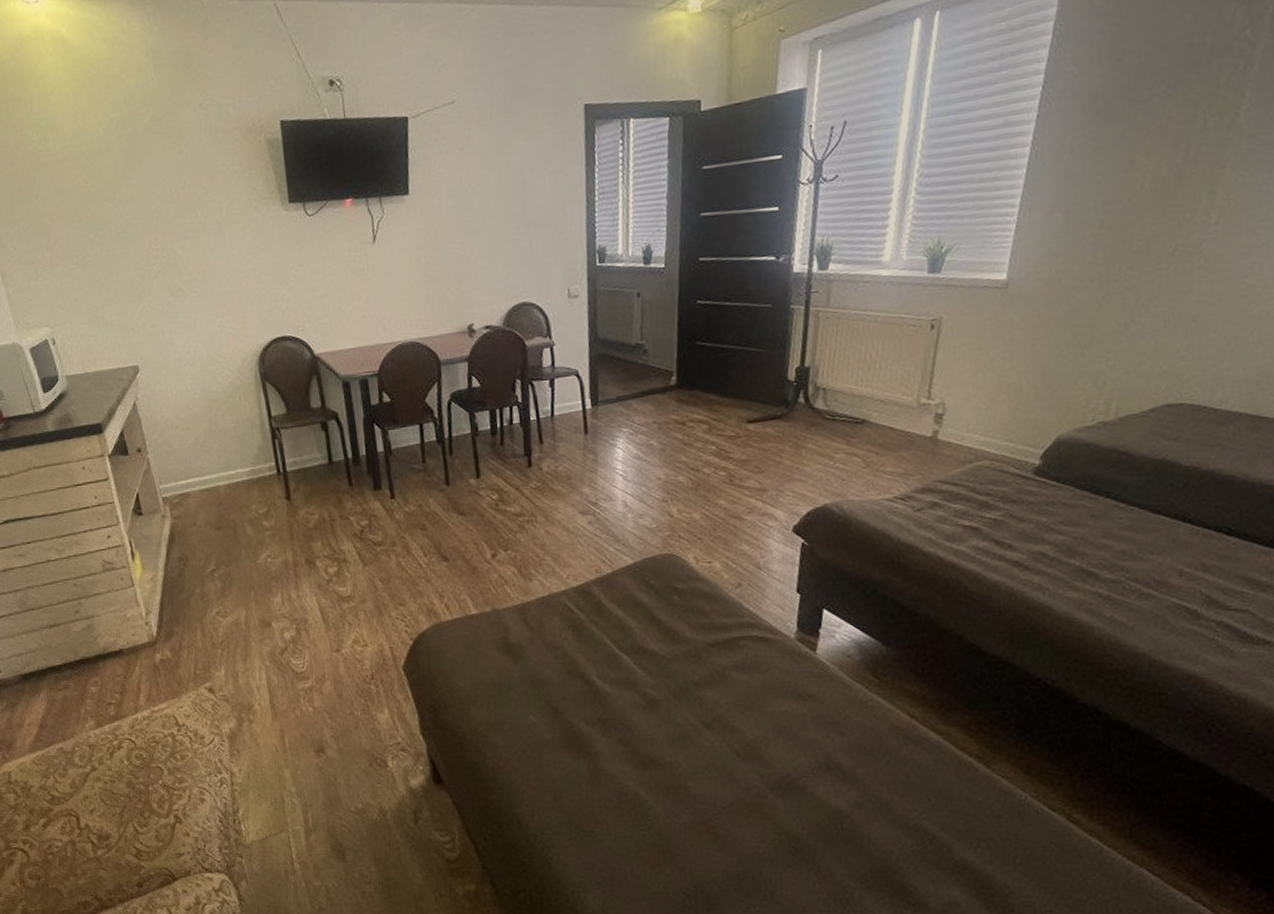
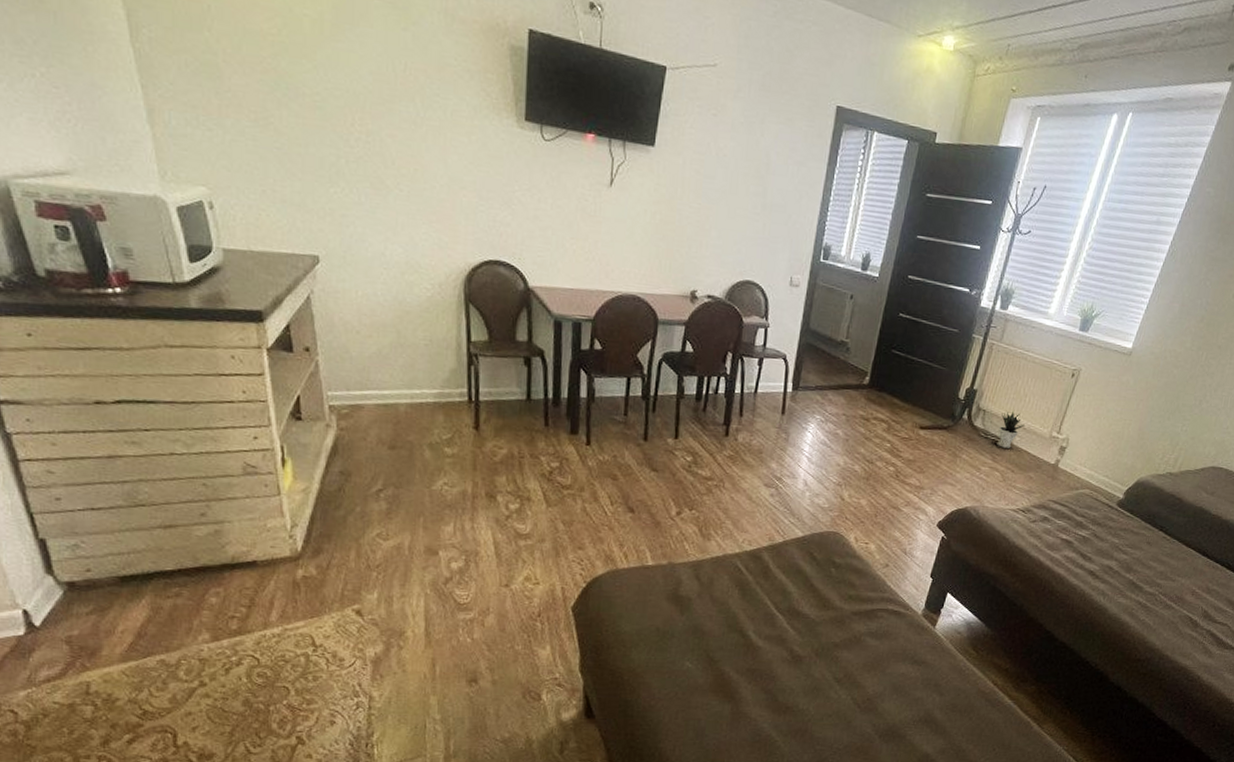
potted plant: none [847,383,882,428] -> present [997,410,1026,448]

